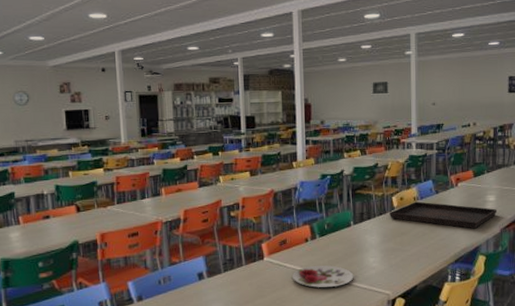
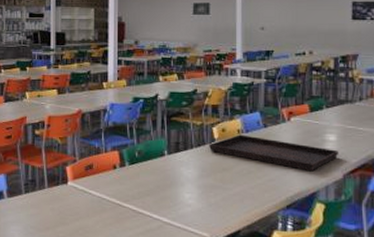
plate: present [292,265,354,288] -> none [98,195,166,222]

